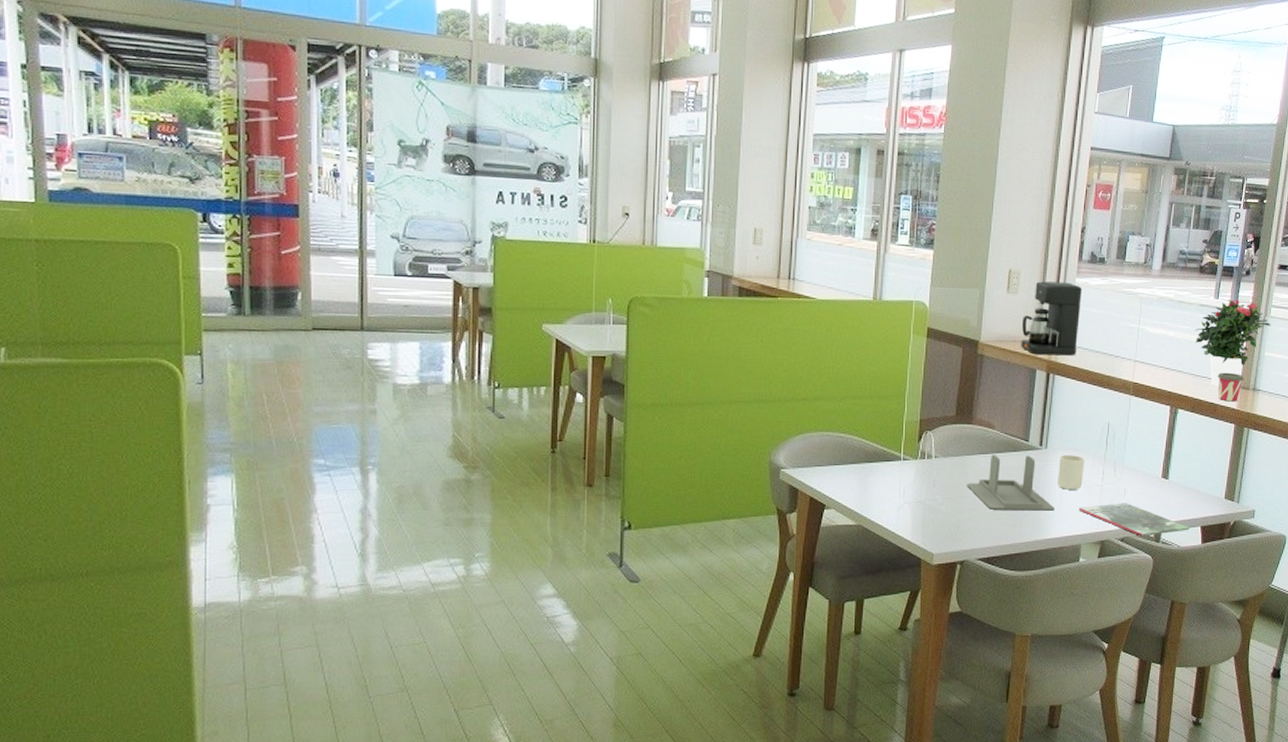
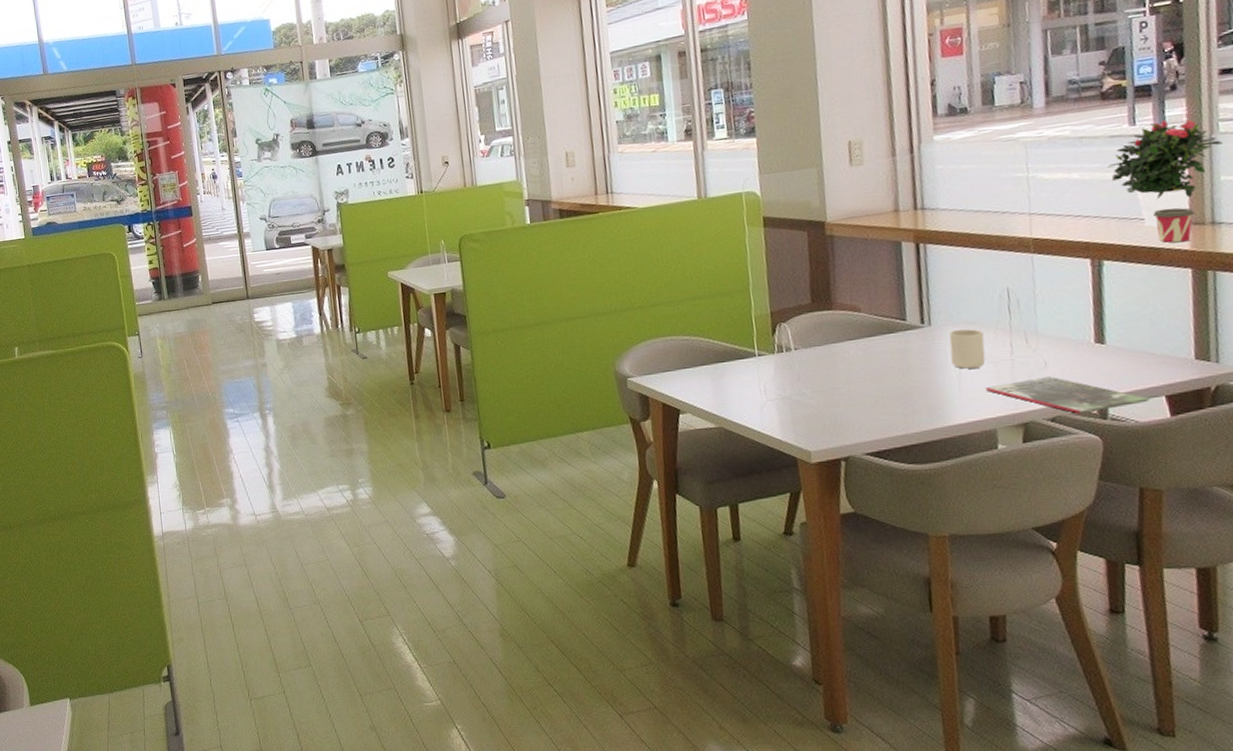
napkin holder: present [967,454,1055,511] -> none [838,335,954,399]
coffee maker: present [1021,281,1082,356] -> none [874,142,950,226]

